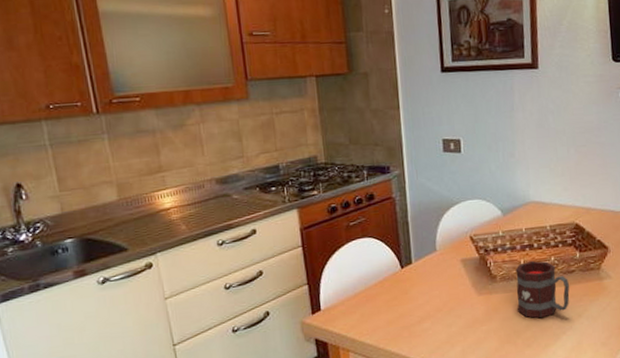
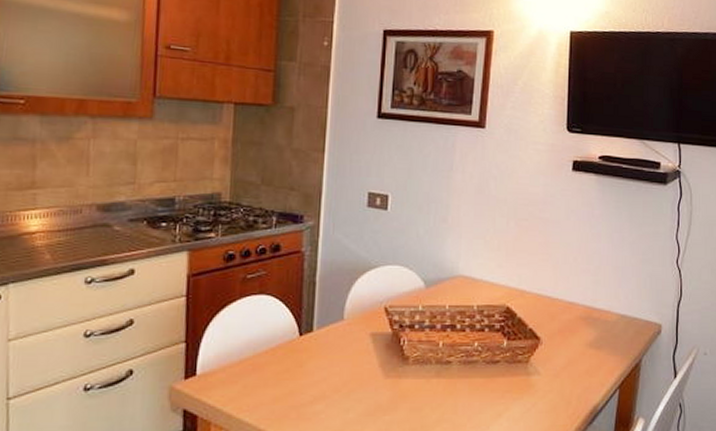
mug: present [515,261,570,319] -> none [429,345,492,414]

